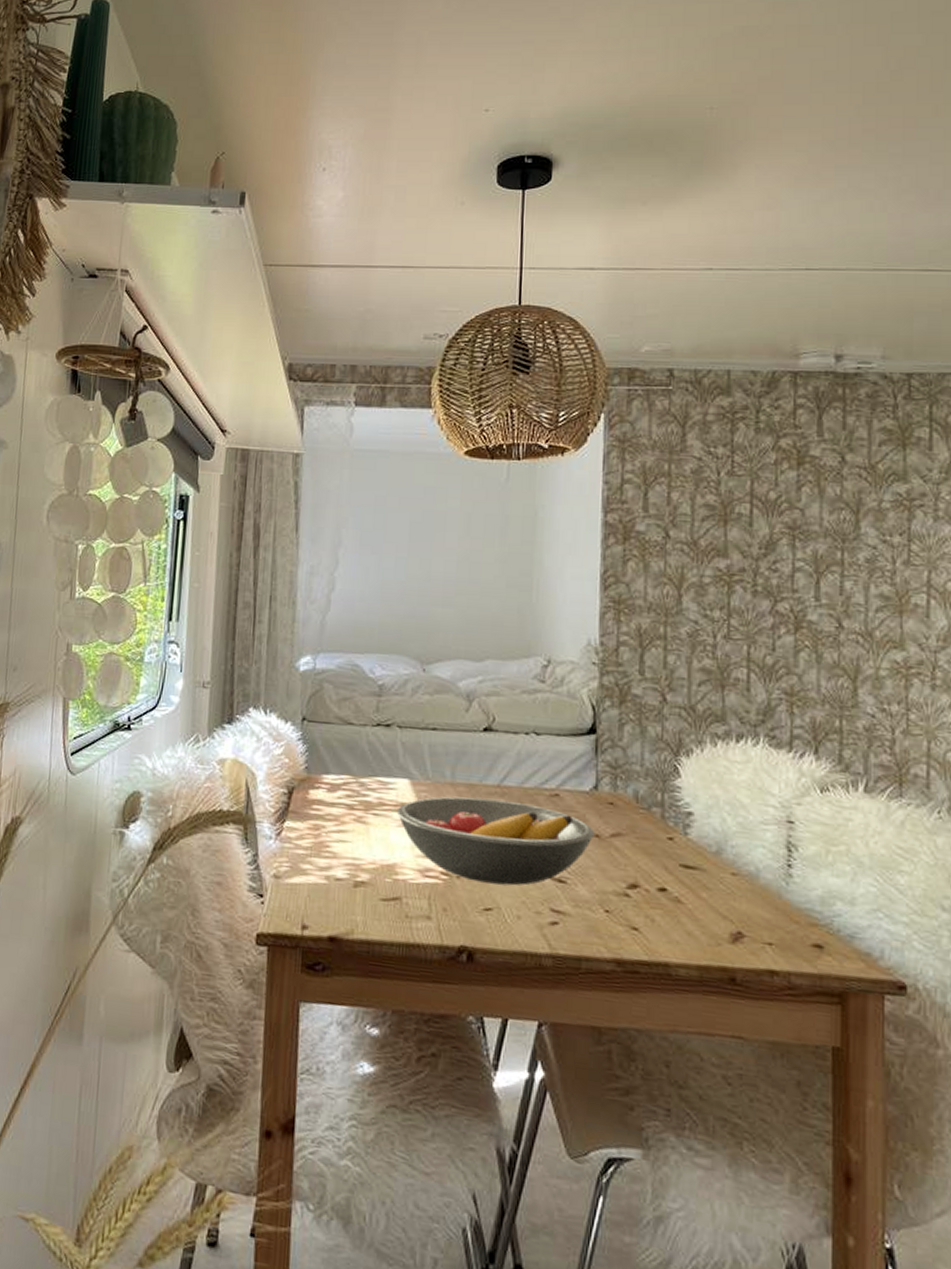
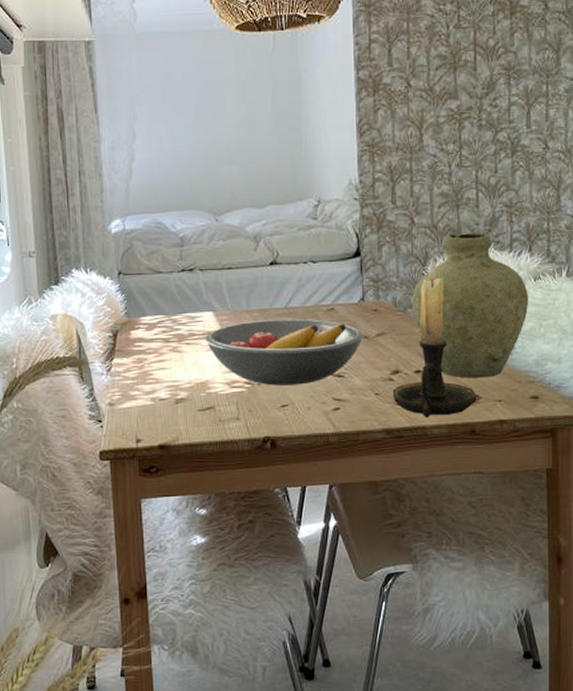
candle holder: none [627,745,740,954] -> present [392,256,477,419]
vase: none [658,720,813,911] -> present [412,233,529,378]

